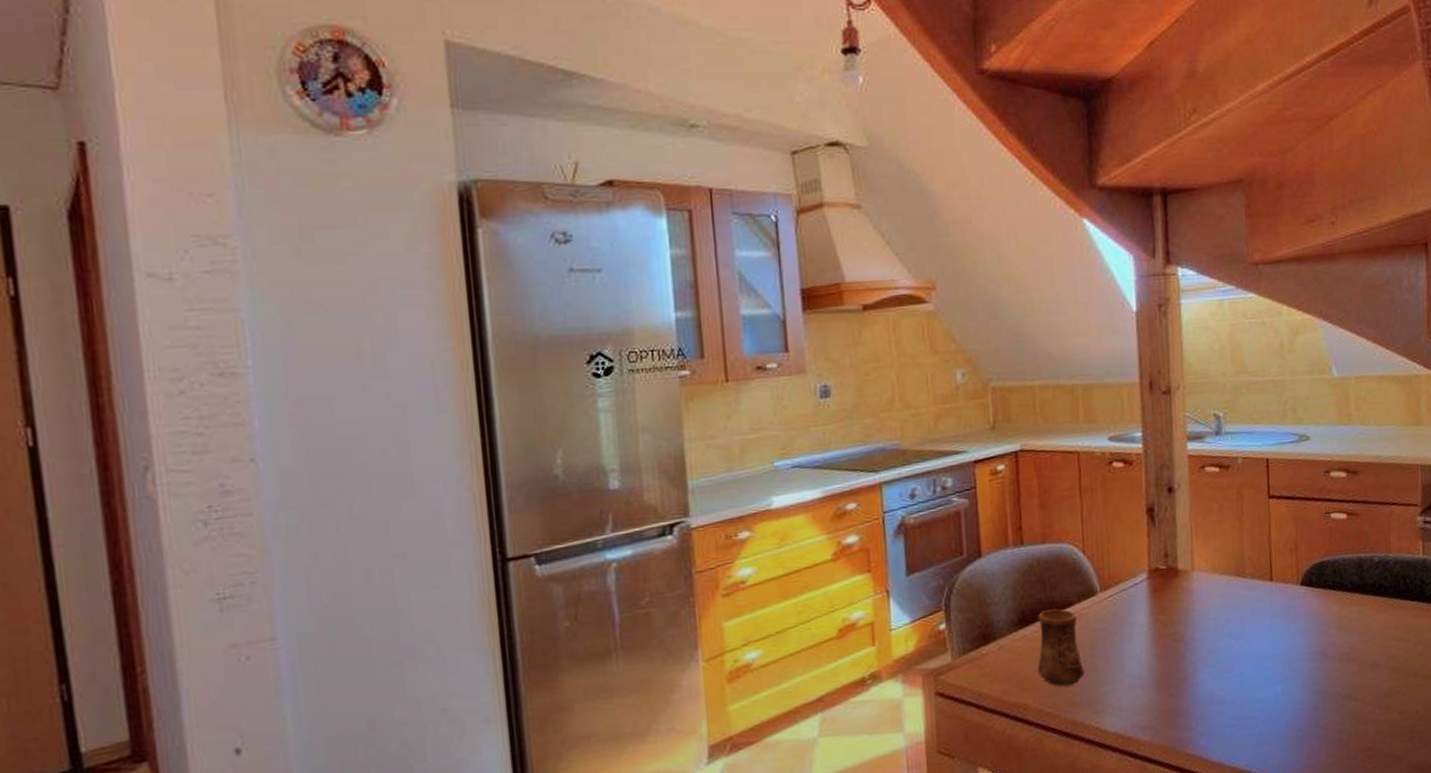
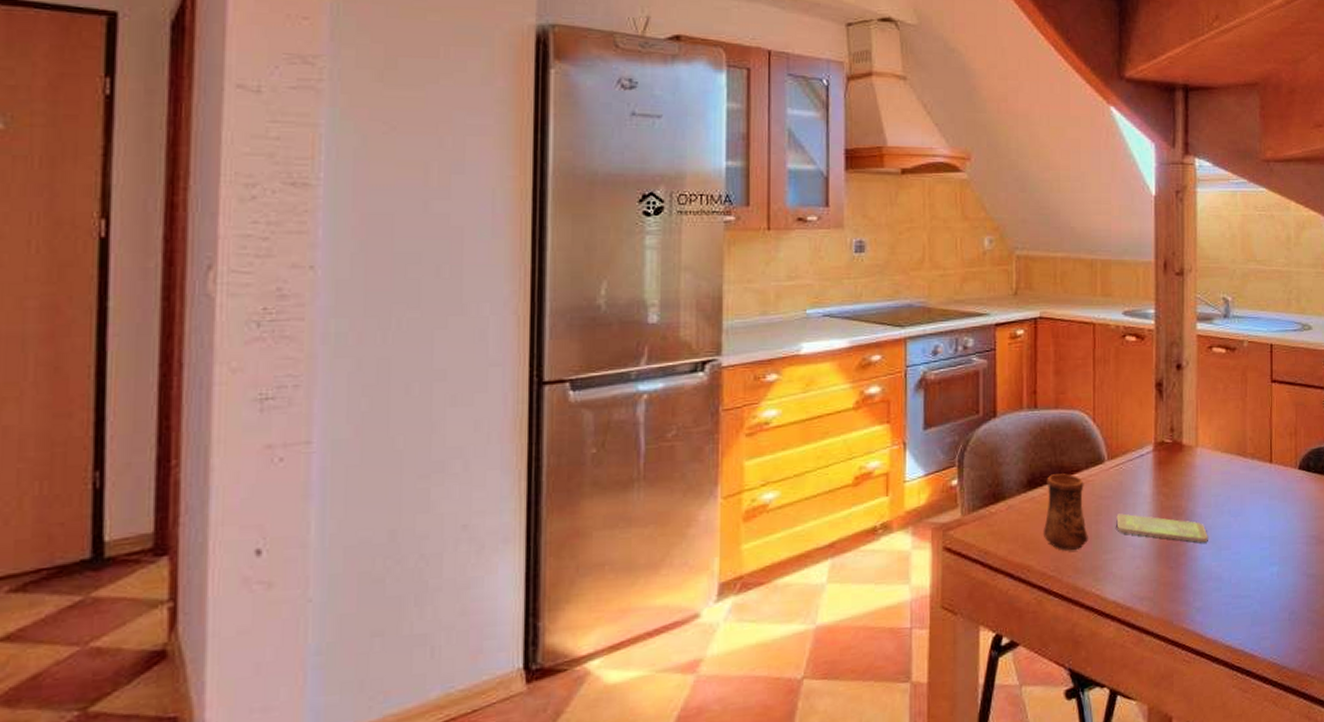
smartphone: none [1112,644,1209,668] -> present [1116,513,1208,543]

